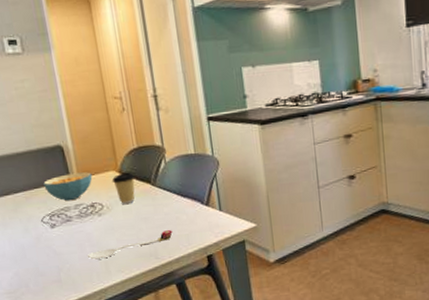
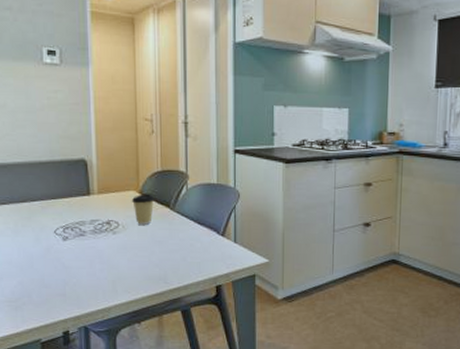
cereal bowl: present [43,172,93,202] -> none [62,188,112,216]
spoon: present [87,229,173,260] -> none [95,255,185,277]

